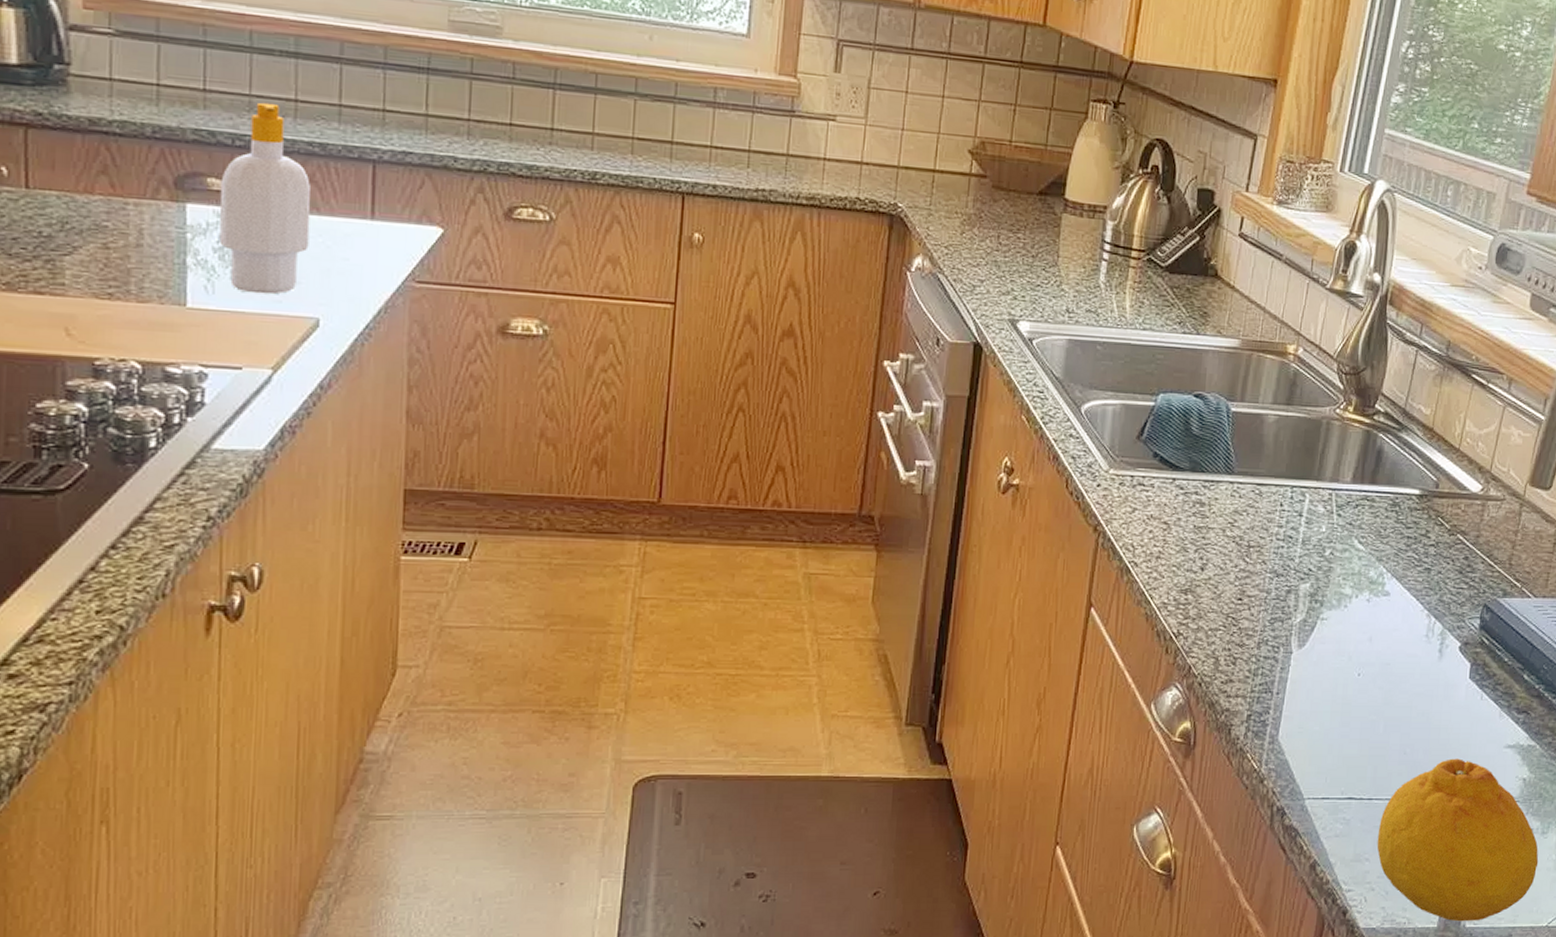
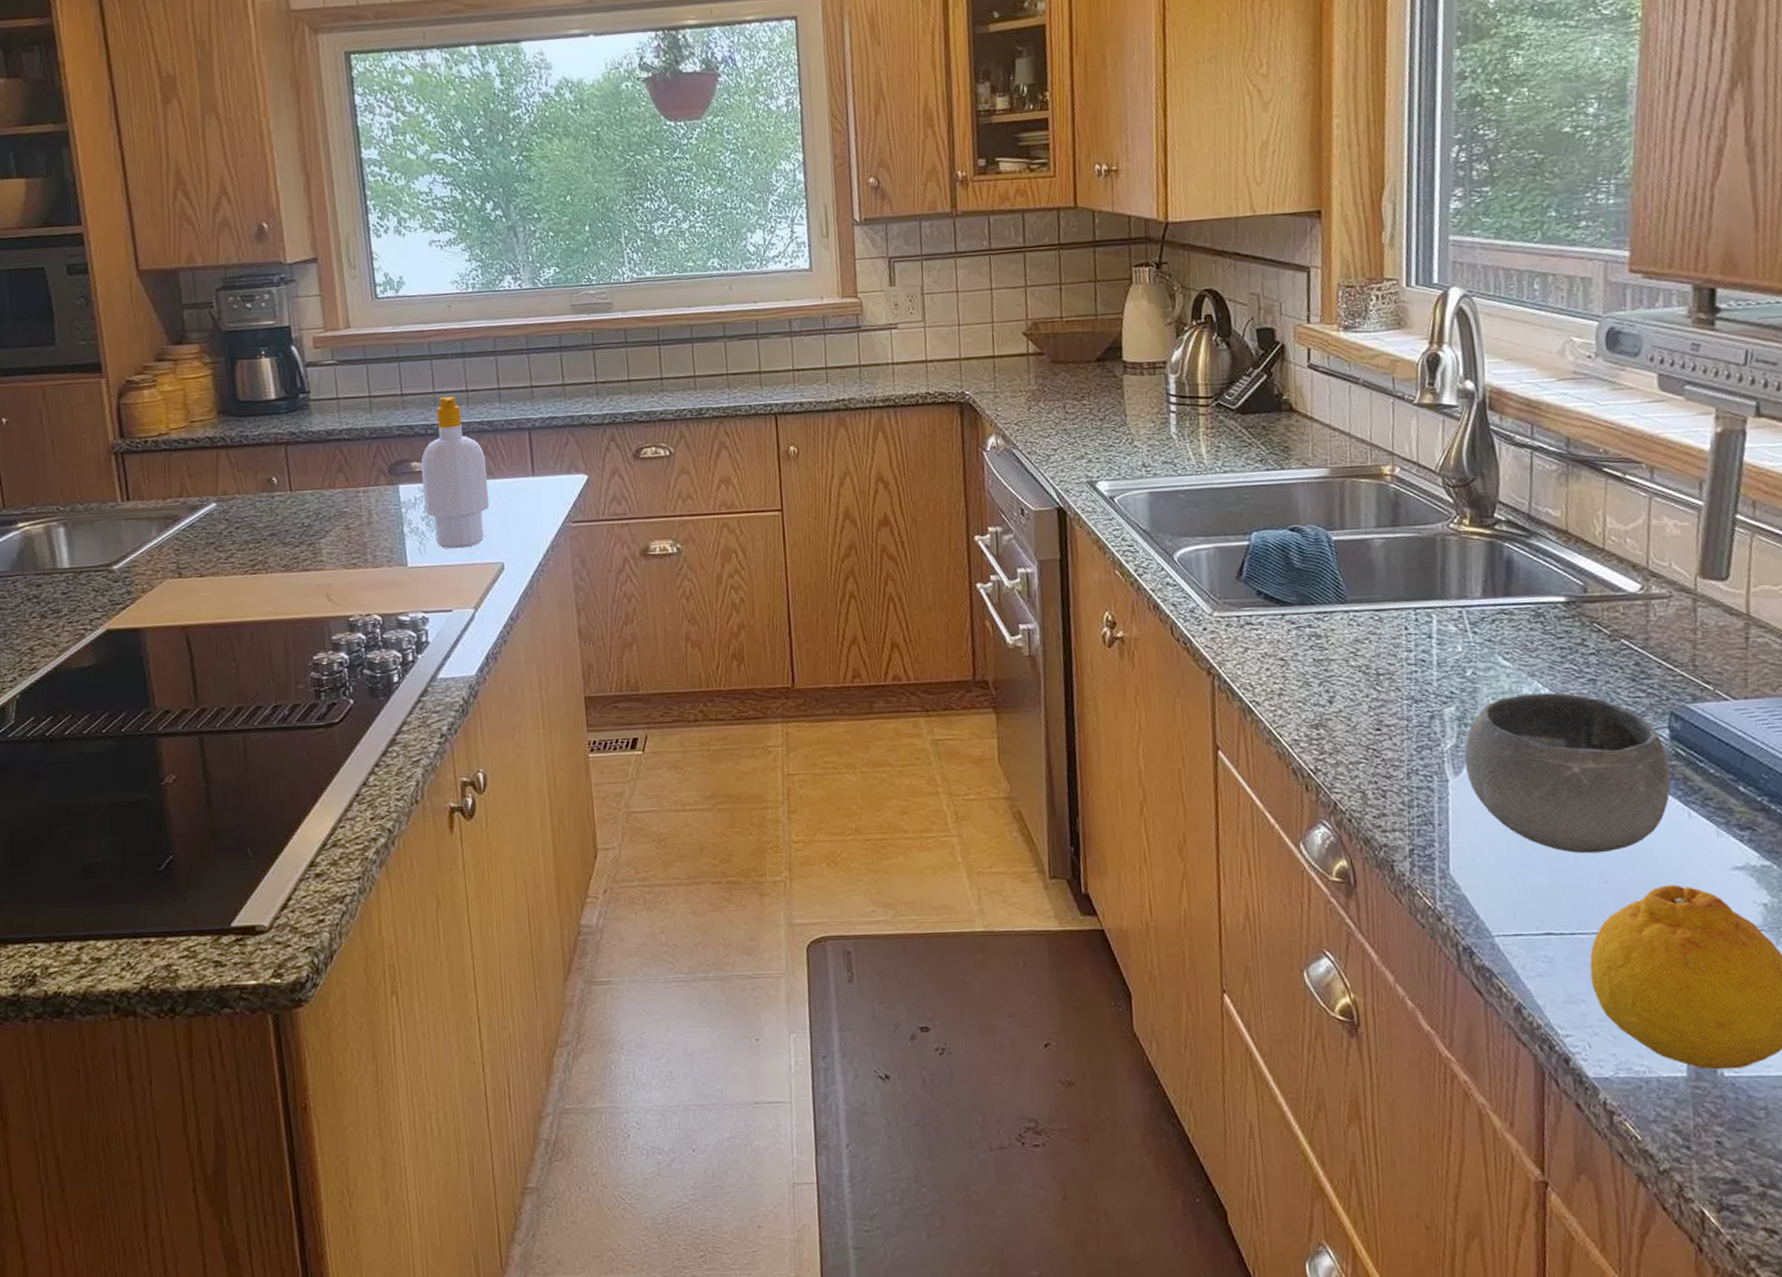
bowl: none [1308,577,1474,727] -> present [1464,692,1671,854]

